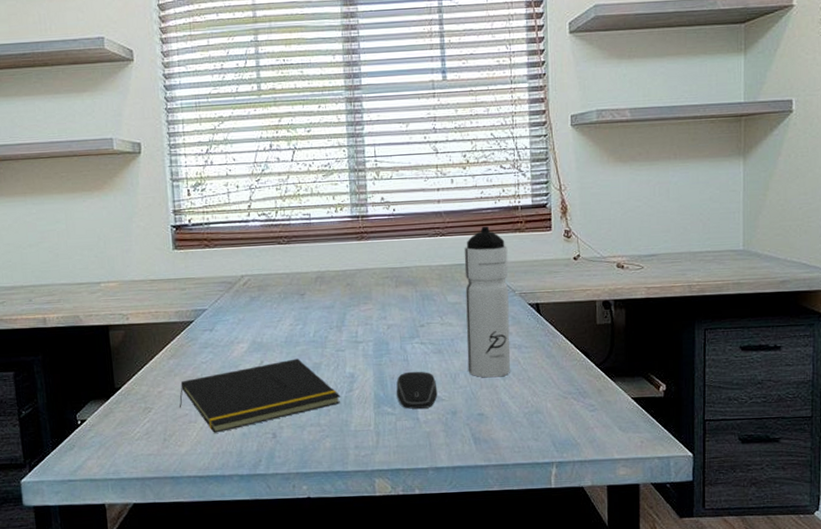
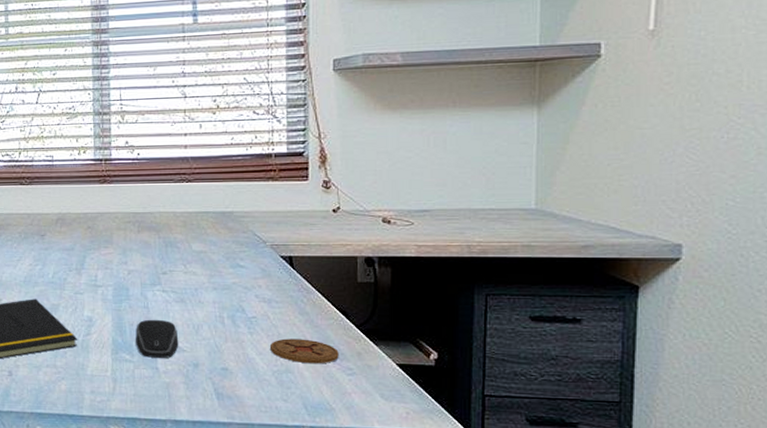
water bottle: present [464,226,511,378] -> none [211,173,259,332]
coaster: none [520,380,582,404] -> present [269,338,339,364]

